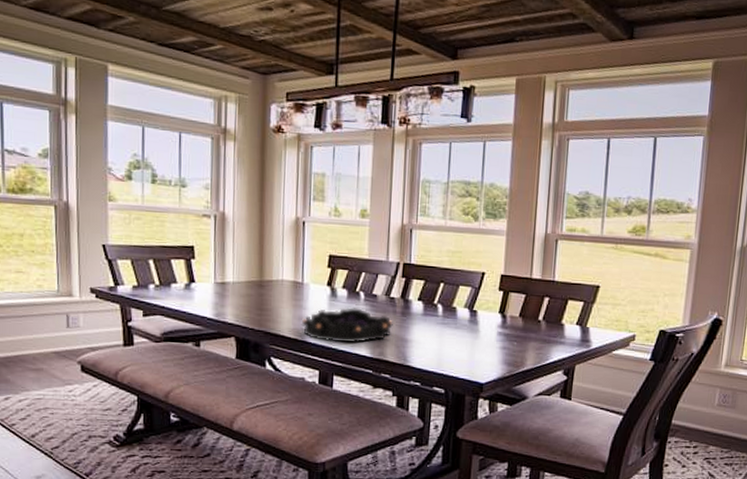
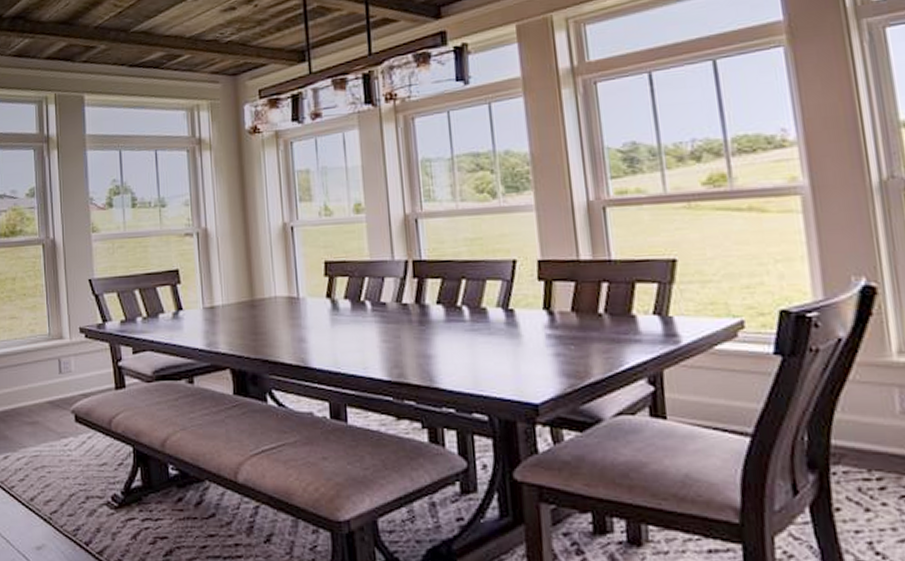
decorative bowl: present [301,307,393,344] -> none [301,321,410,366]

